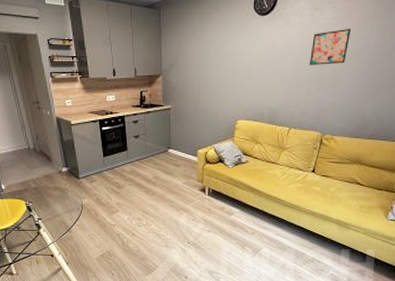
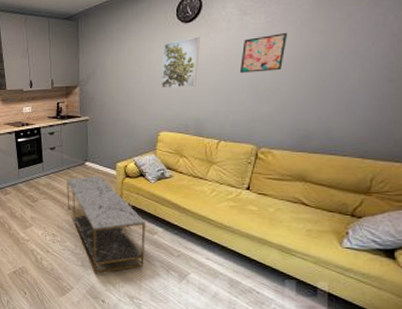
coffee table: none [151,162,224,253] -> present [67,176,145,274]
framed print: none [238,29,275,79] -> present [161,36,200,88]

